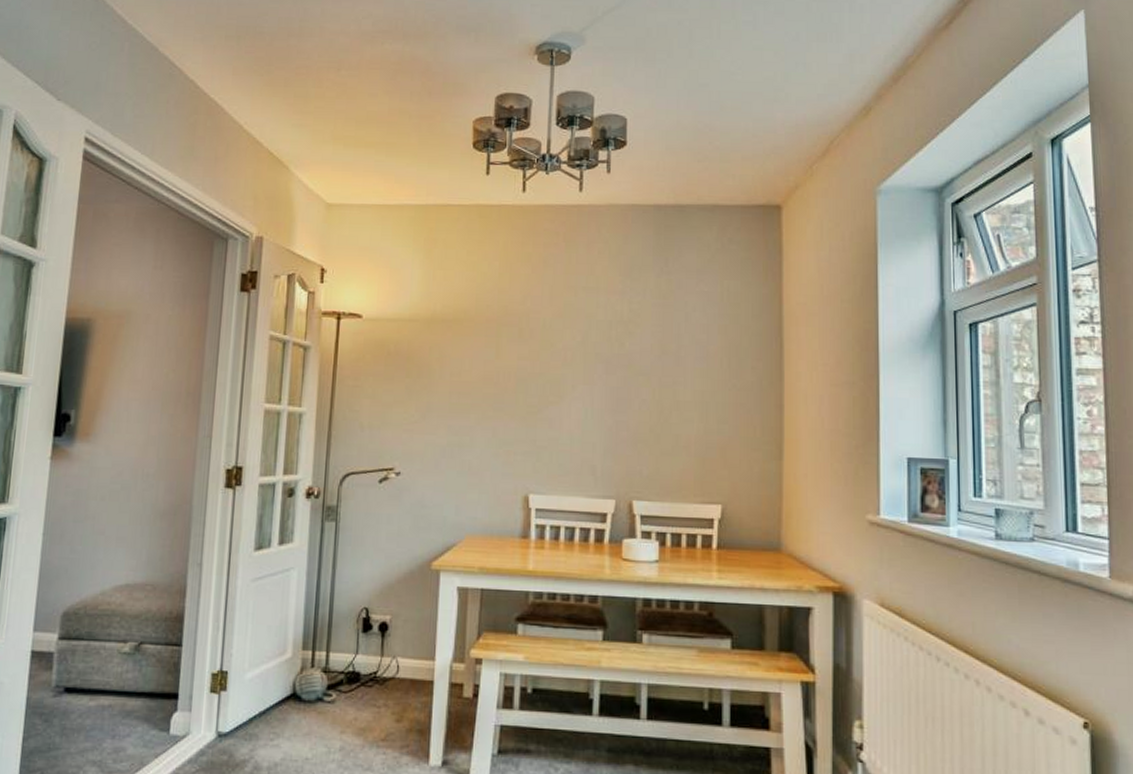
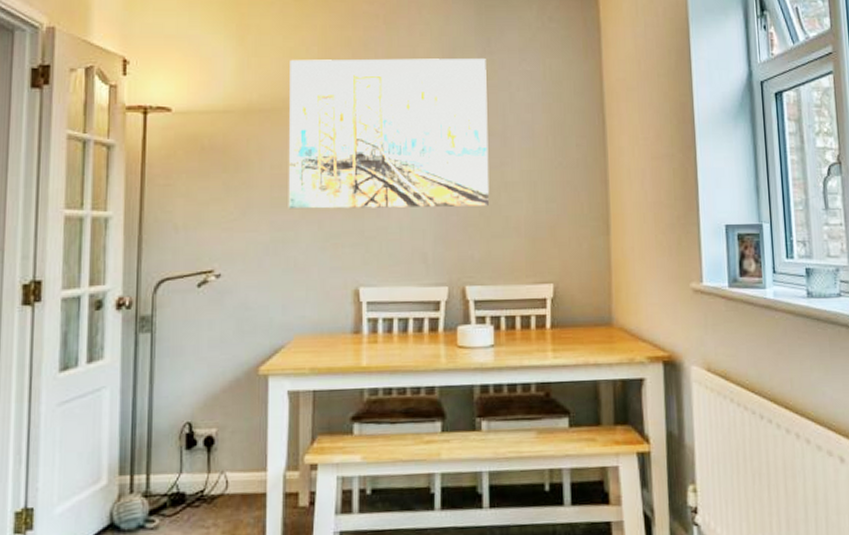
wall art: none [465,273,663,423] -> present [288,58,490,210]

